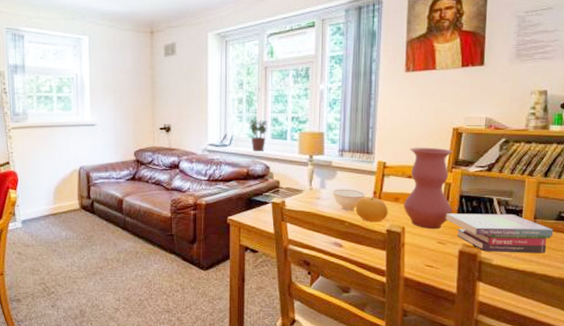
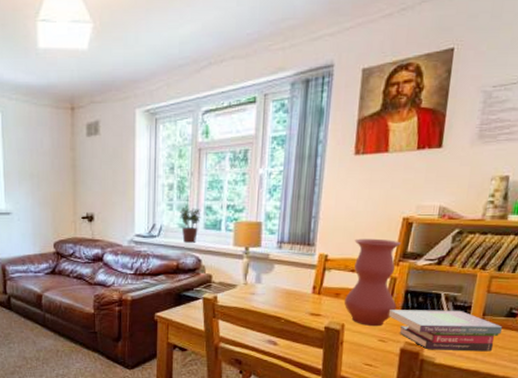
bowl: present [332,189,366,211] -> none [268,283,304,307]
fruit: present [355,197,388,222] -> none [293,292,328,319]

